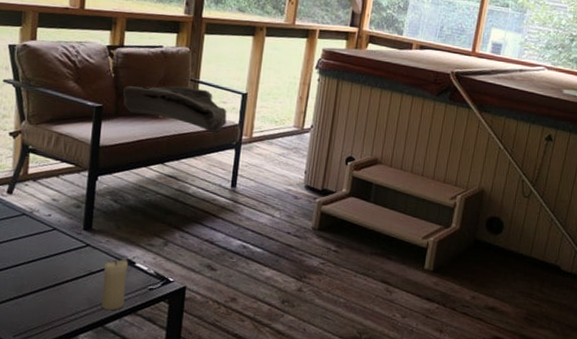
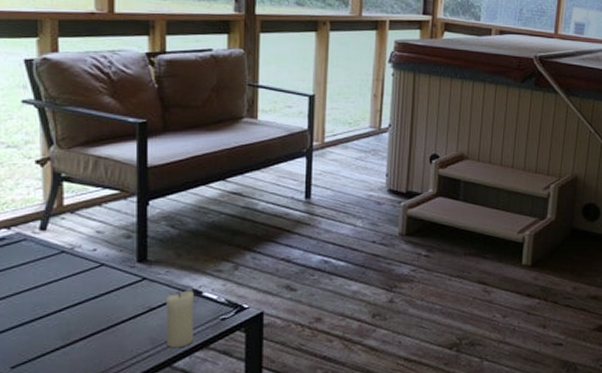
towel: present [123,86,227,132] -> none [170,92,294,141]

